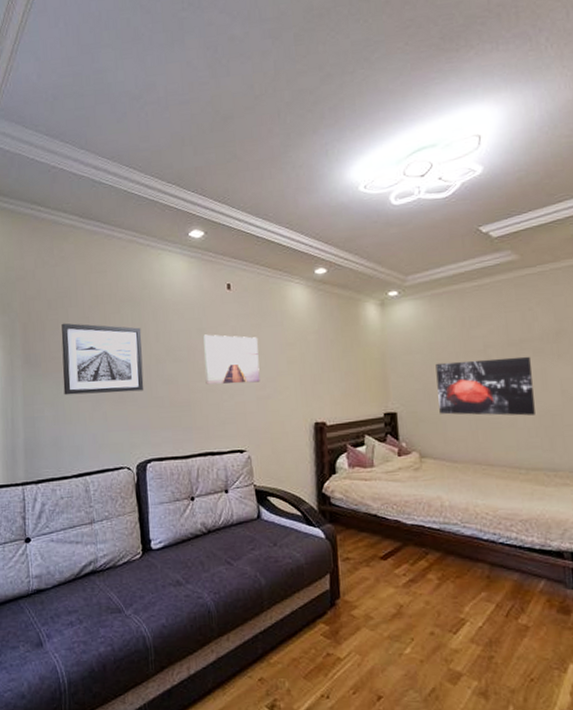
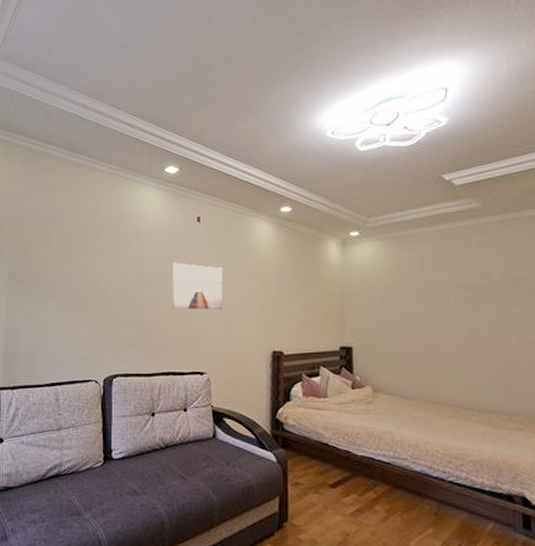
wall art: present [61,323,144,395] -> none [42,244,116,311]
wall art: present [435,356,535,416] -> none [393,301,491,359]

